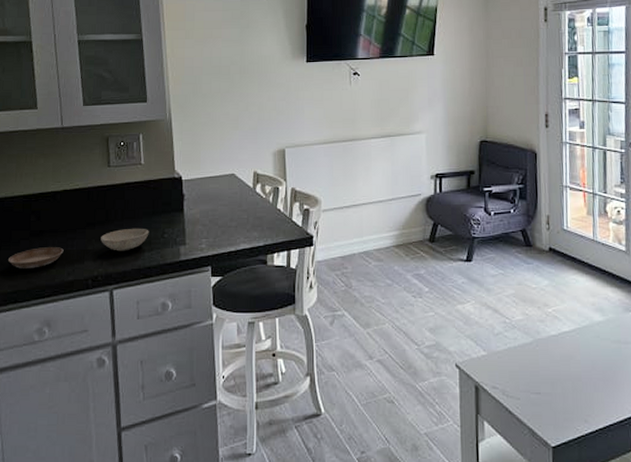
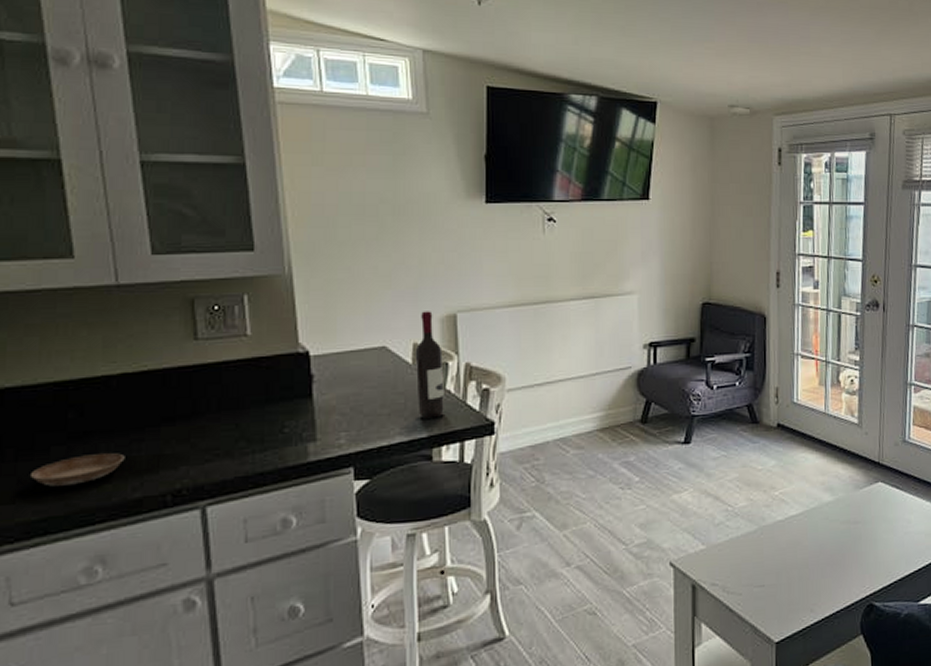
bowl: present [101,228,149,251] -> none [185,421,261,455]
wine bottle: none [254,147,276,231] -> present [414,311,444,419]

